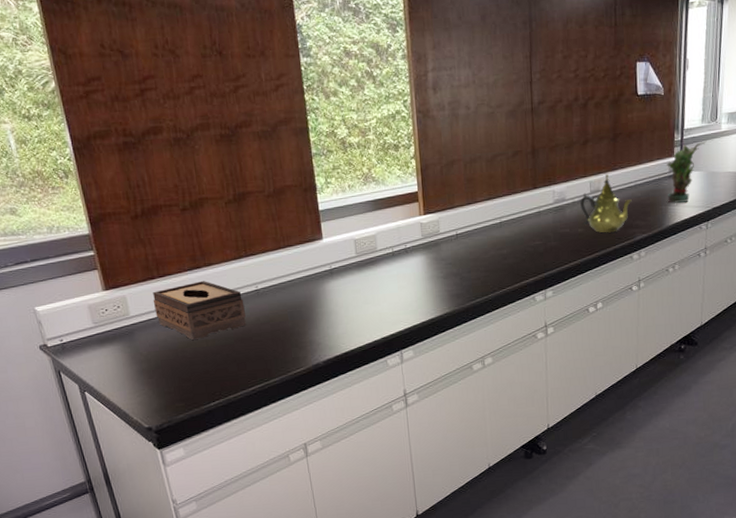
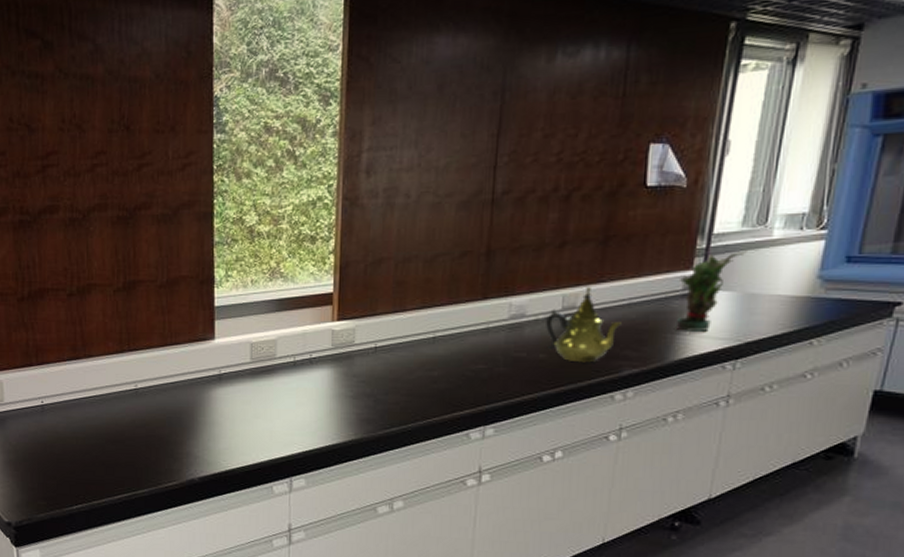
tissue box: present [153,281,246,341] -> none [28,373,121,436]

